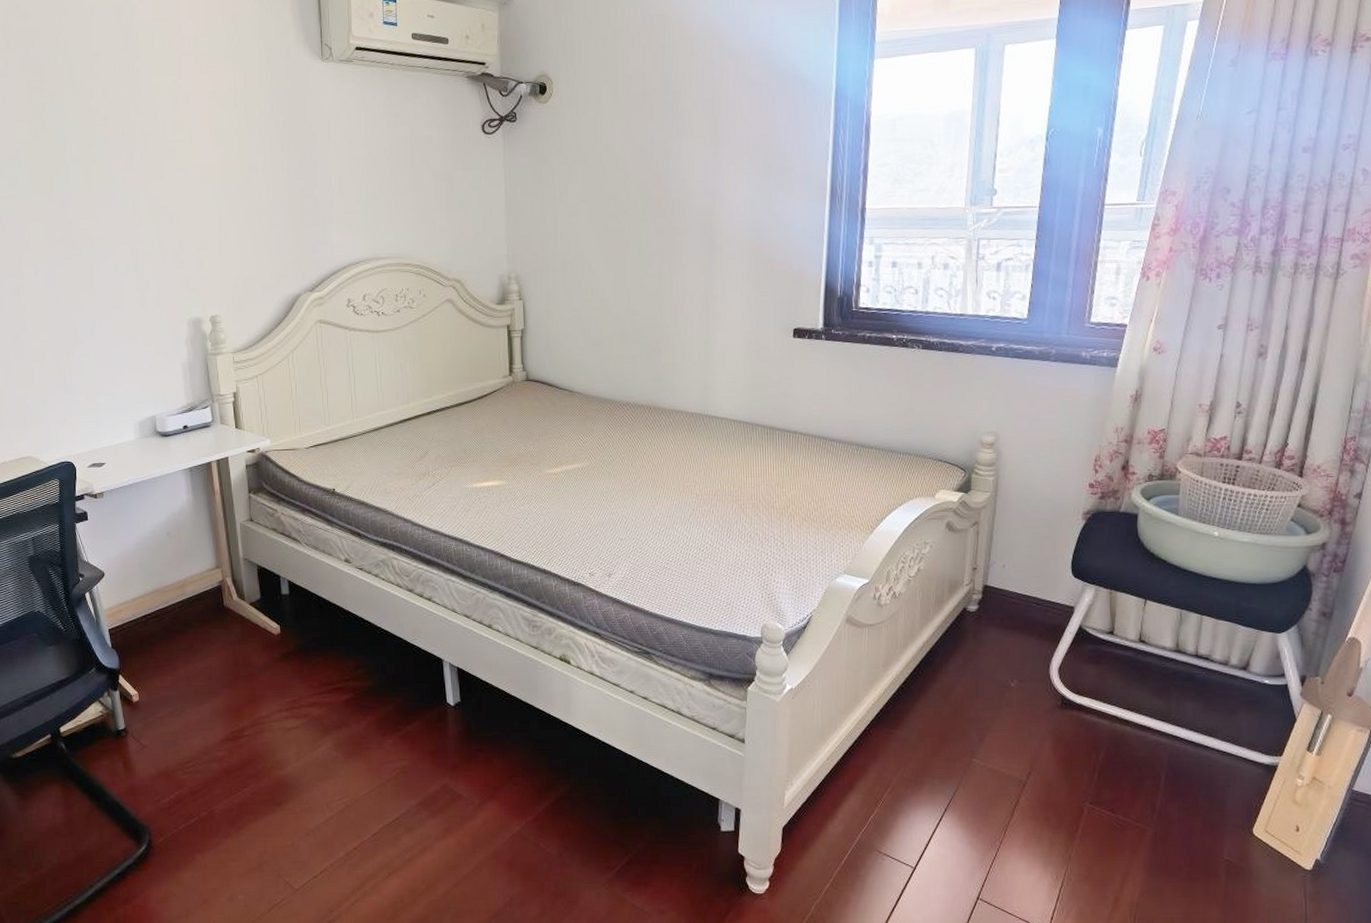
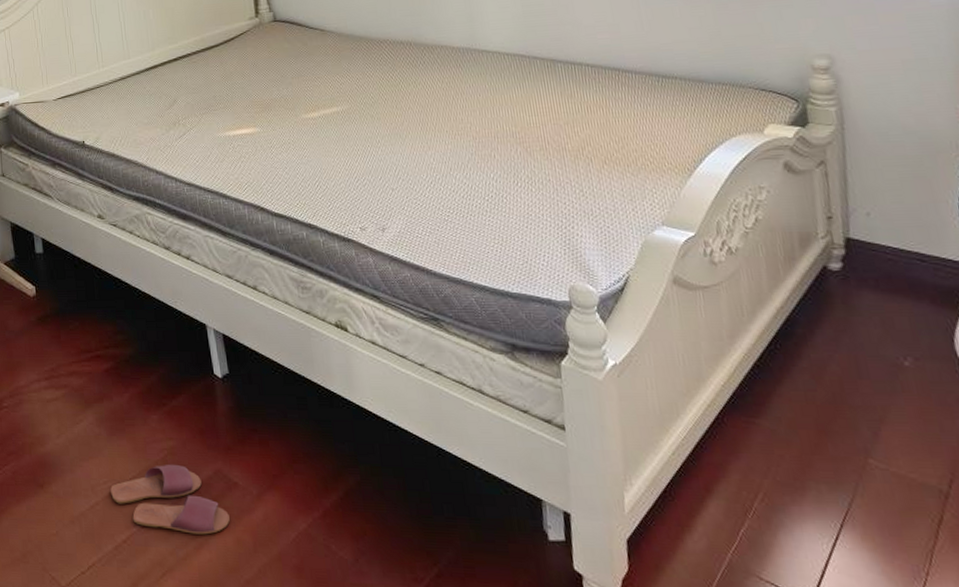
slippers: none [345,781,453,840] -> present [110,464,230,535]

